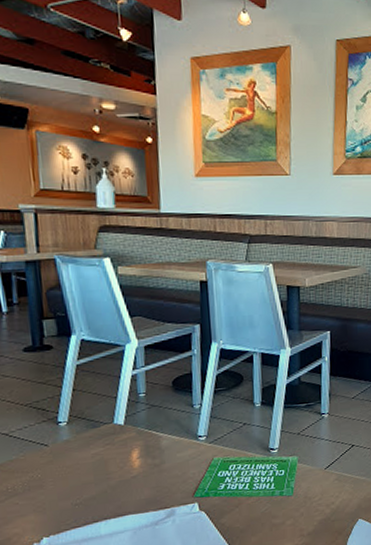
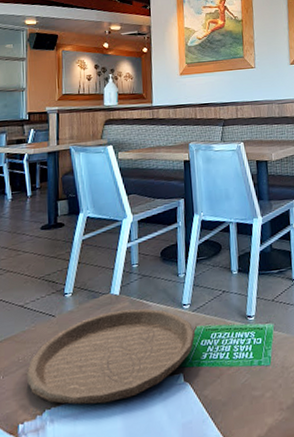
plate: none [17,439,212,533] -> present [26,308,195,405]

